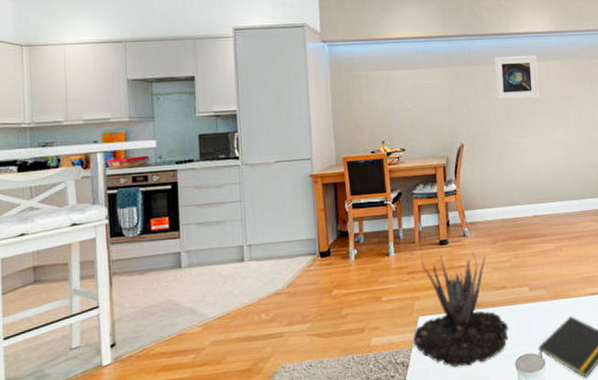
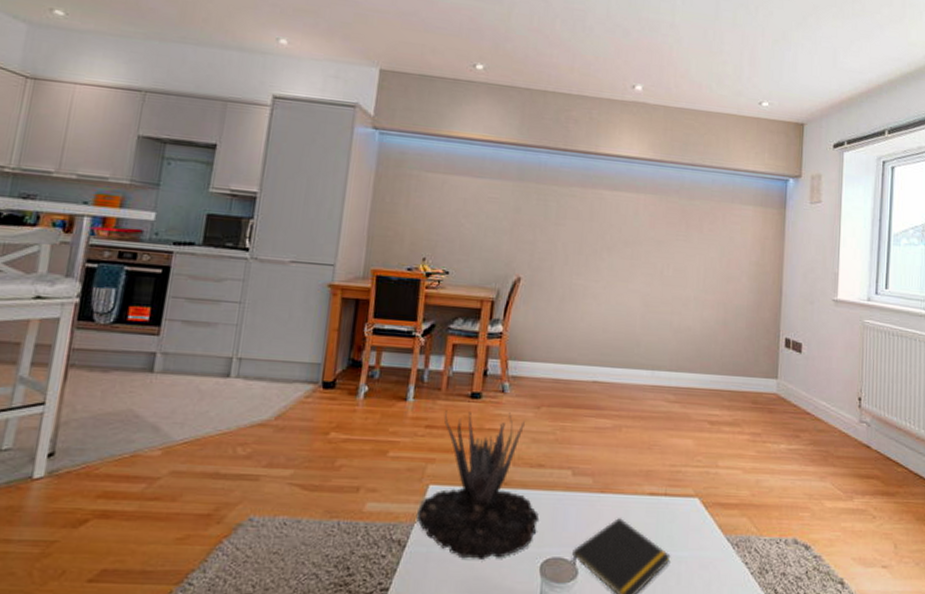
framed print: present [494,56,539,101] -> none [570,178,627,236]

